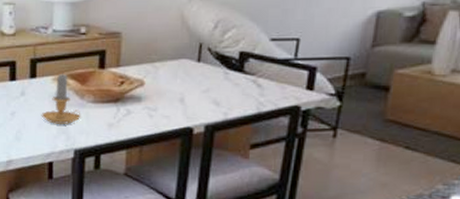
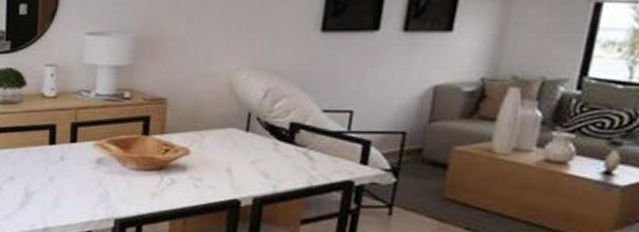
candle: present [41,73,81,124] -> none [80,138,123,192]

